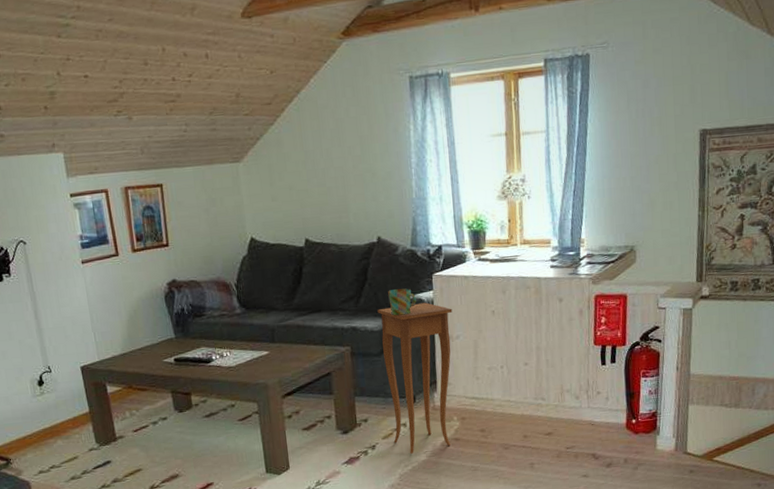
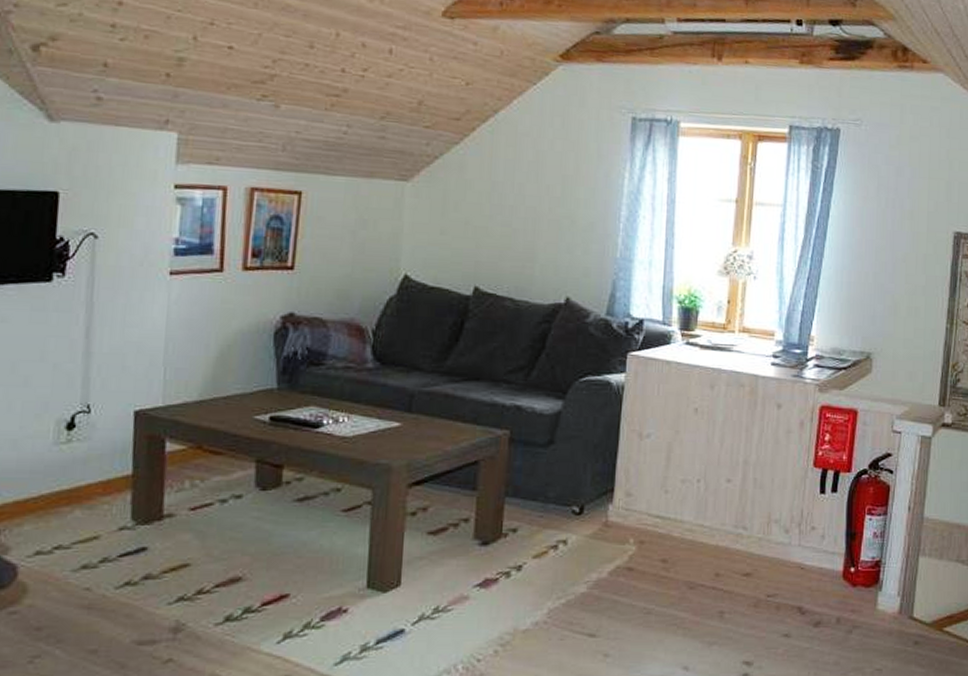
side table: present [377,302,453,454] -> none [547,386,646,582]
mug: present [388,288,416,316] -> none [568,365,603,399]

